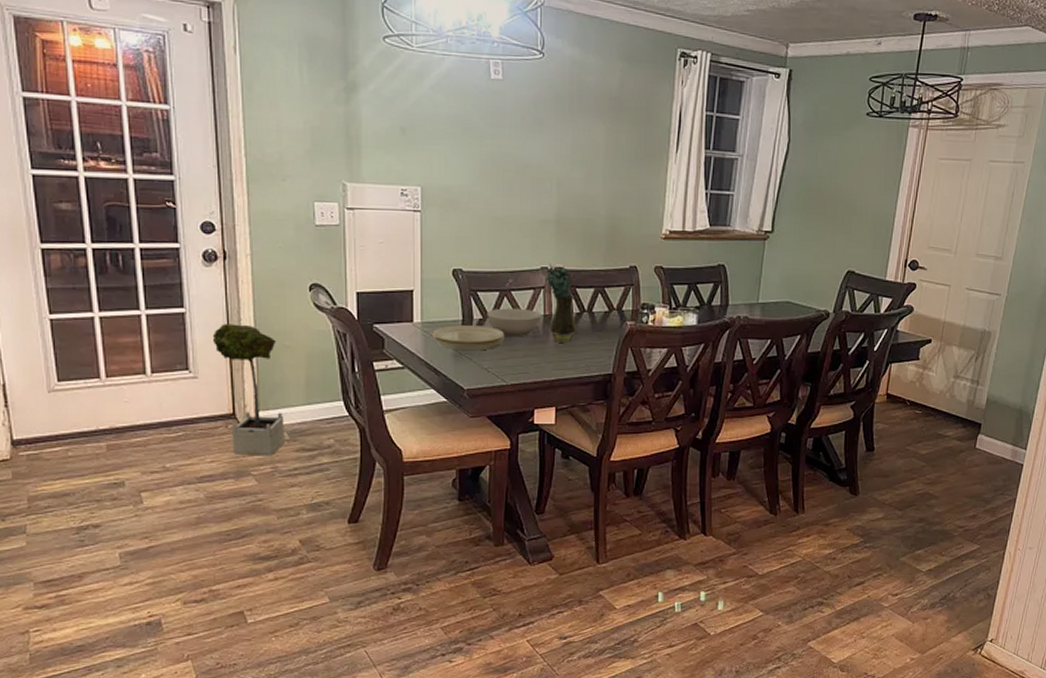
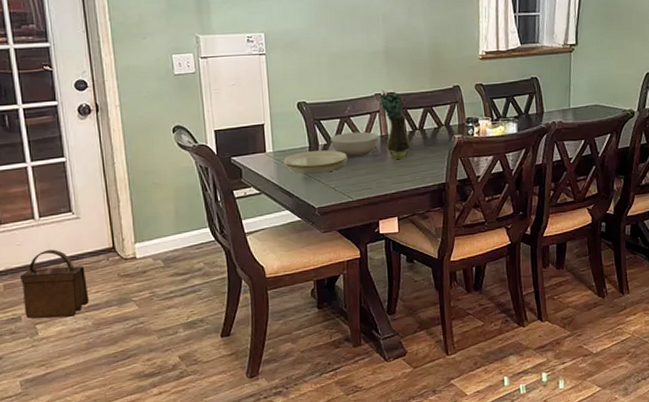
handbag: none [127,410,203,486] -> present [21,249,90,319]
potted tree: present [212,324,286,456] -> none [90,167,161,284]

